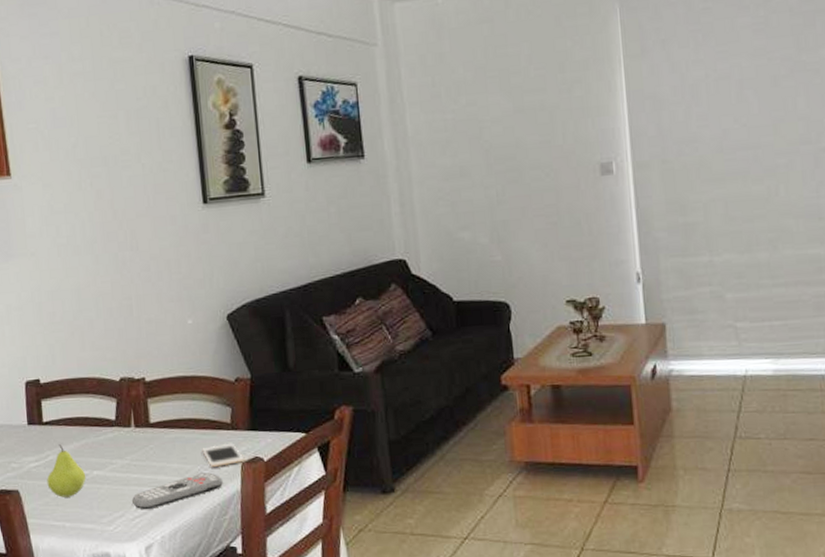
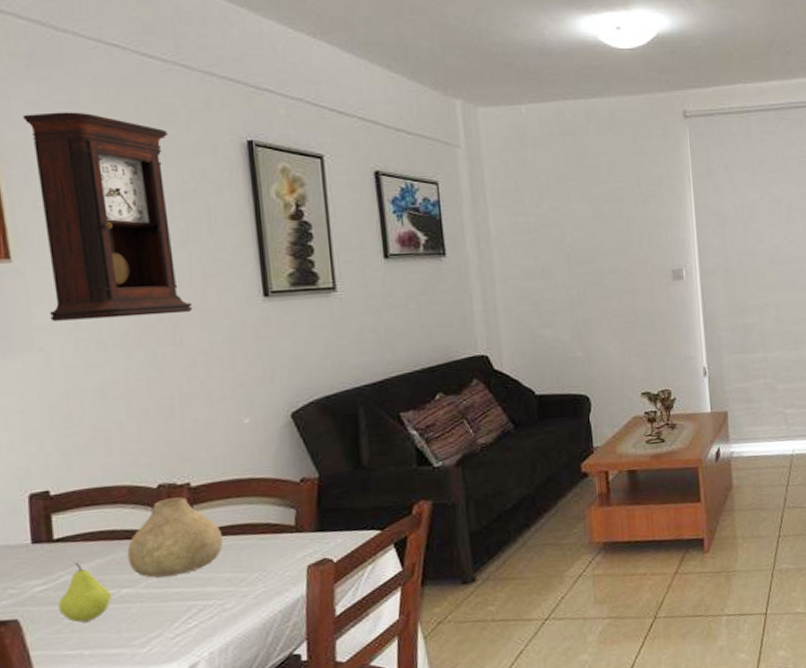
pendulum clock: none [18,42,146,230] -> present [23,112,193,321]
vase: none [97,390,172,463] -> present [127,497,224,578]
remote control: present [131,472,223,510] -> none [171,579,285,626]
cell phone: present [202,443,244,467] -> none [260,546,310,573]

